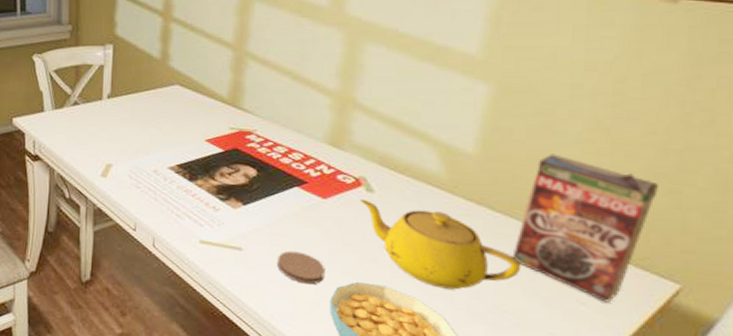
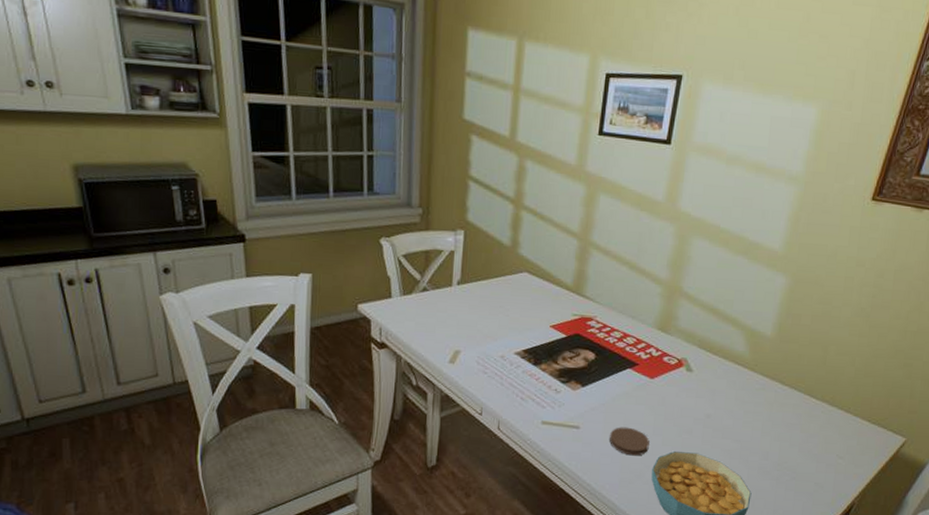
teapot: present [360,198,522,290] -> none [681,377,800,453]
cereal box: present [512,153,658,303] -> none [794,336,898,455]

